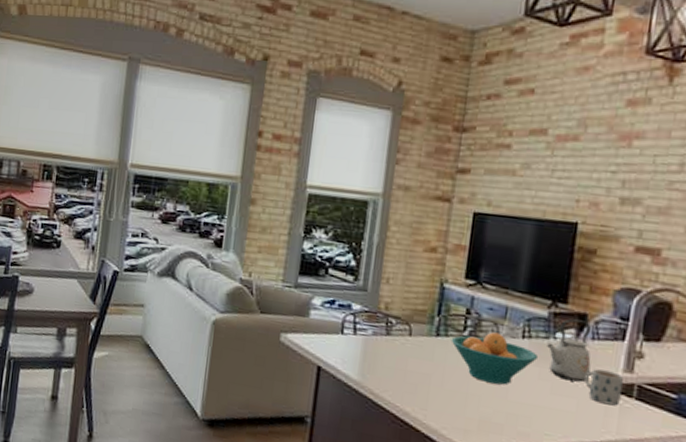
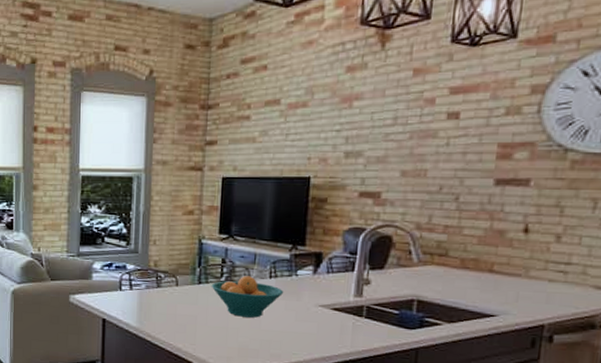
kettle: present [547,318,592,383] -> none [291,258,327,309]
mug: present [584,369,623,406] -> none [323,297,354,325]

